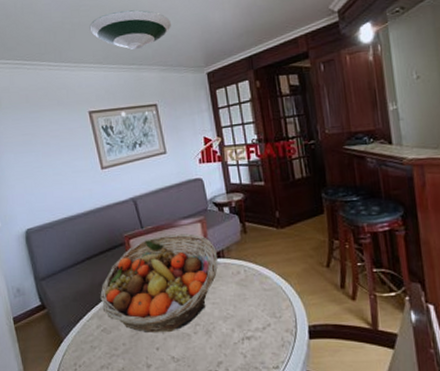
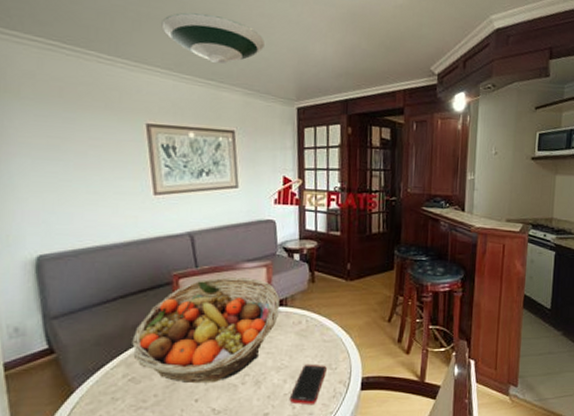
cell phone: none [239,313,272,355] -> present [289,364,327,406]

